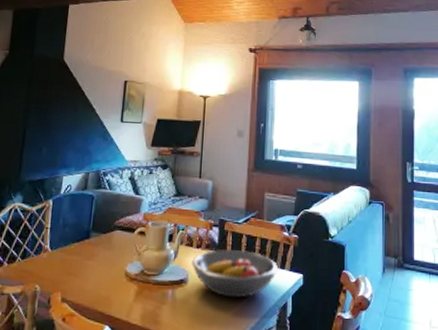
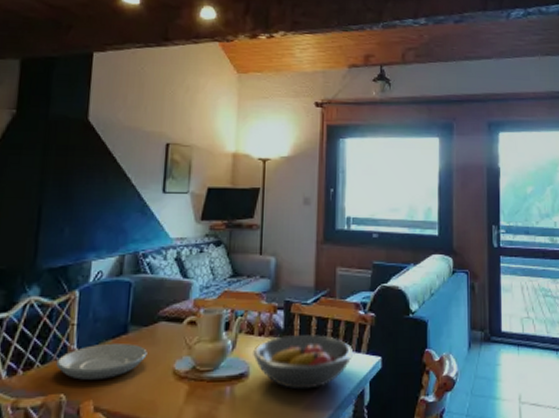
plate: none [33,246,105,276] -> present [56,343,147,381]

